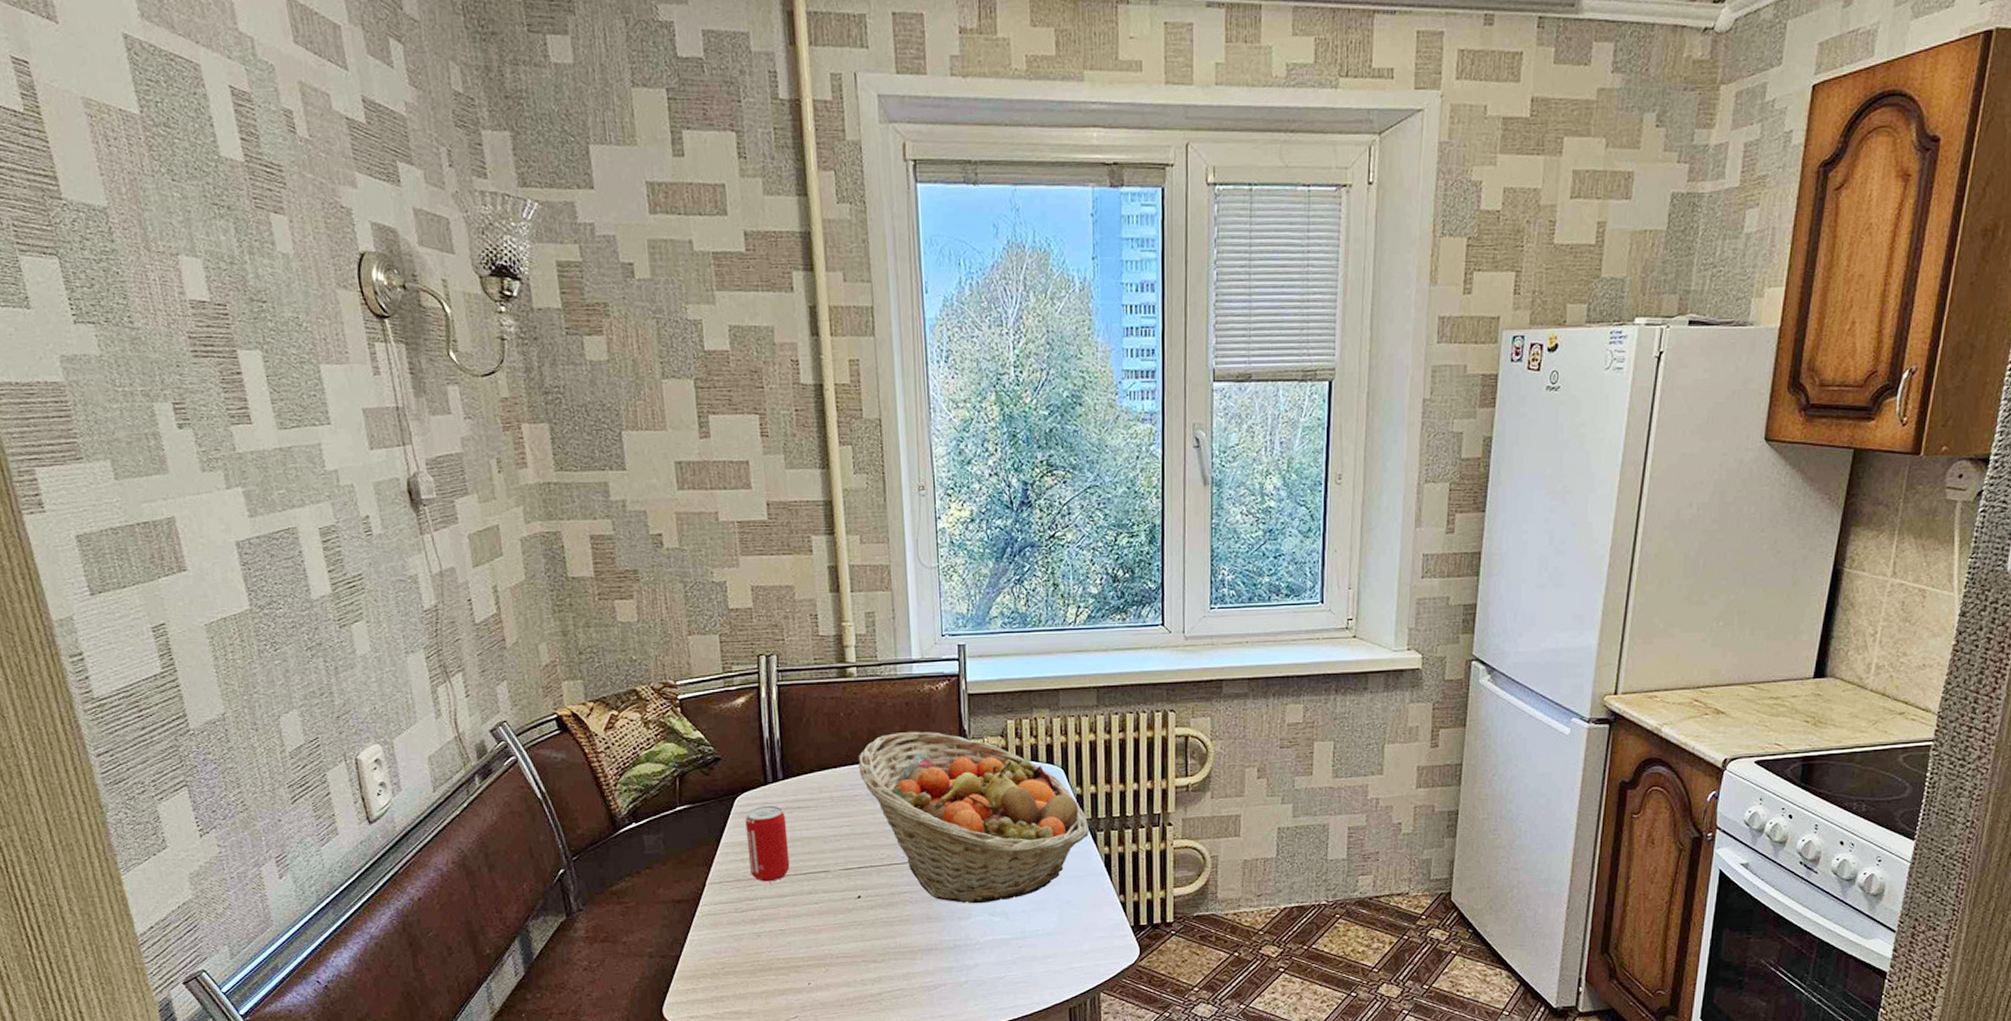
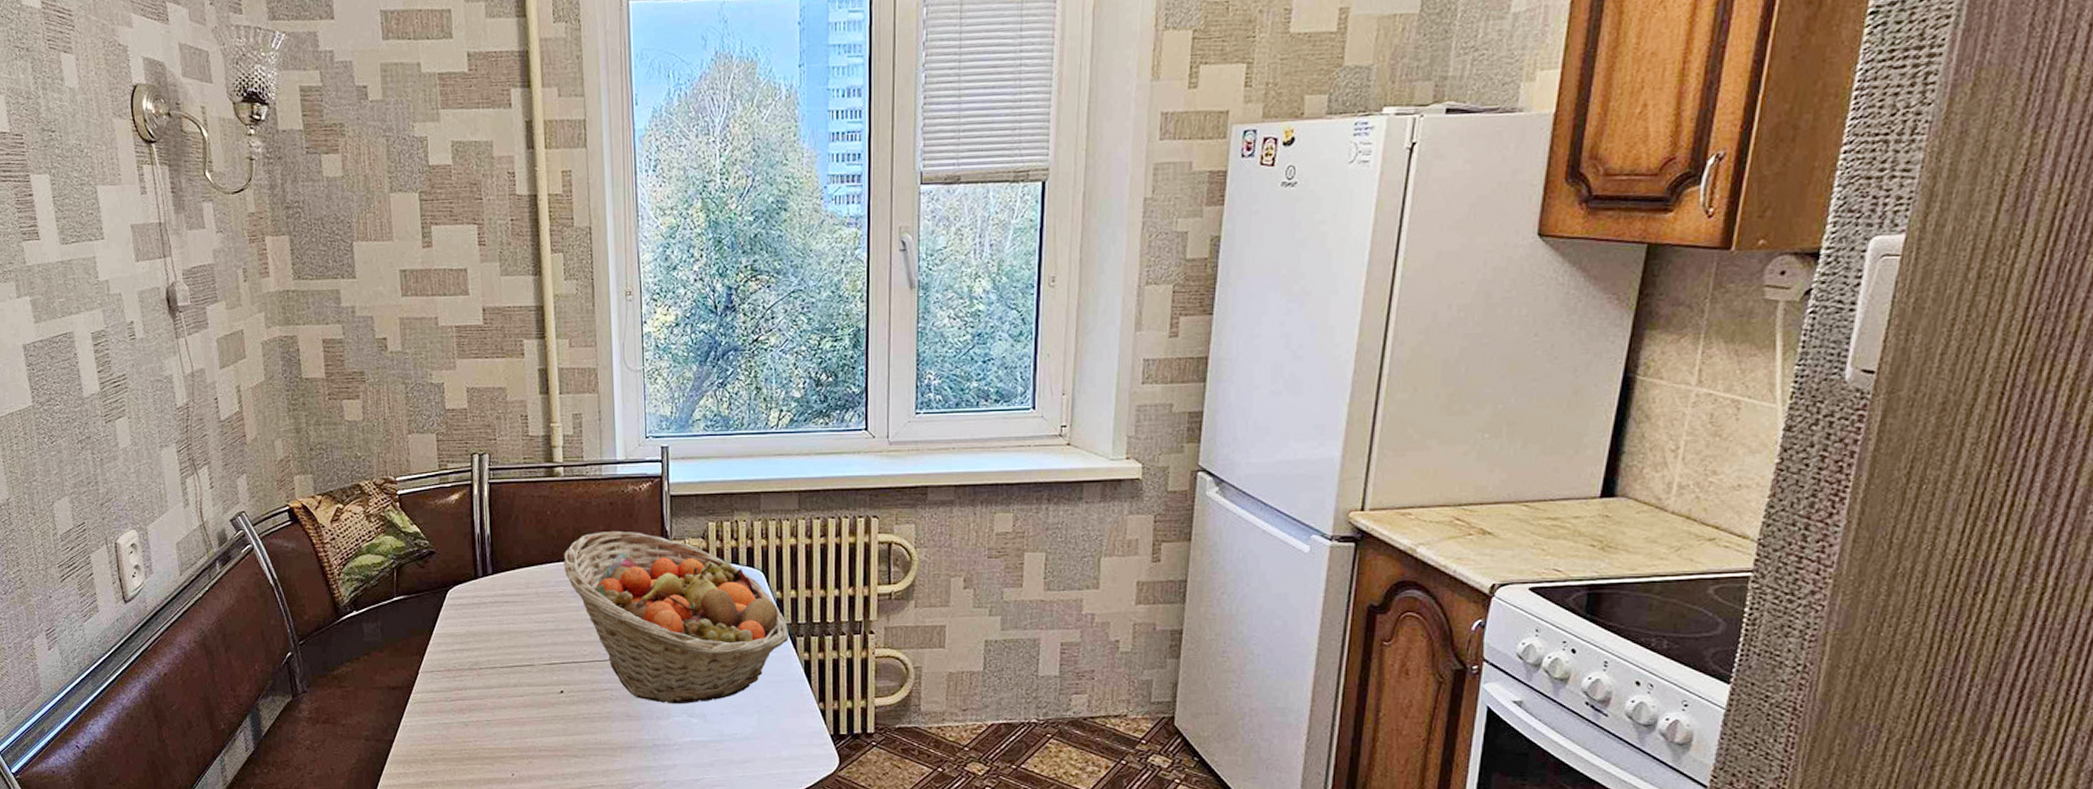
beverage can: present [745,805,790,882] -> none [456,599,497,673]

